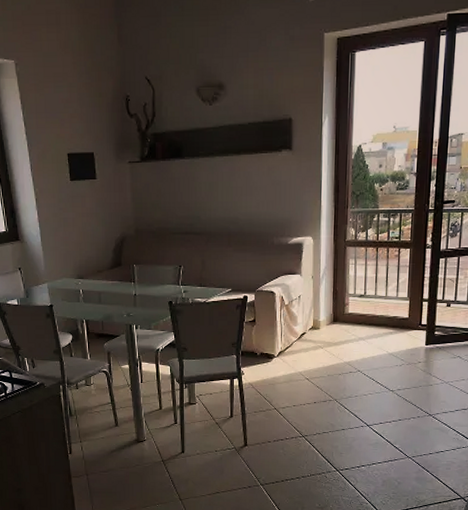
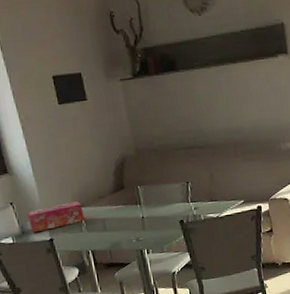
tissue box: none [32,273,83,298] -> present [27,201,85,233]

